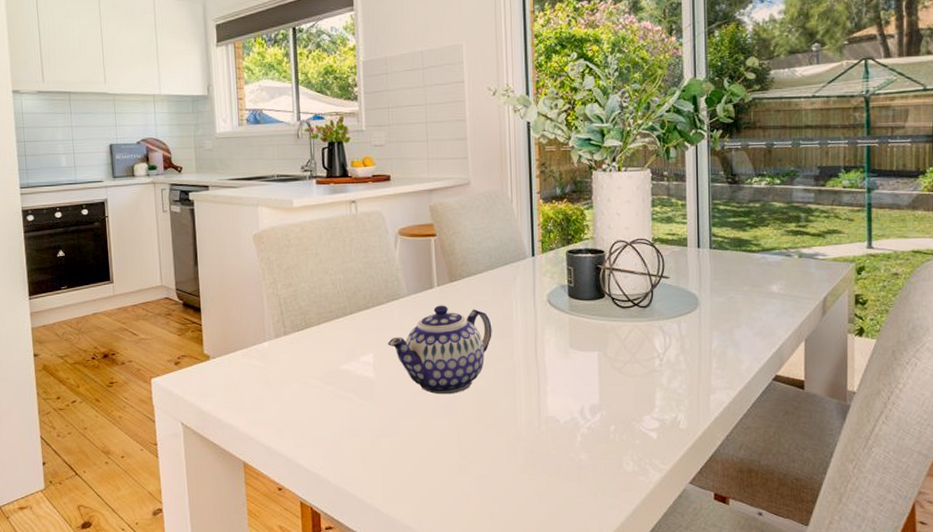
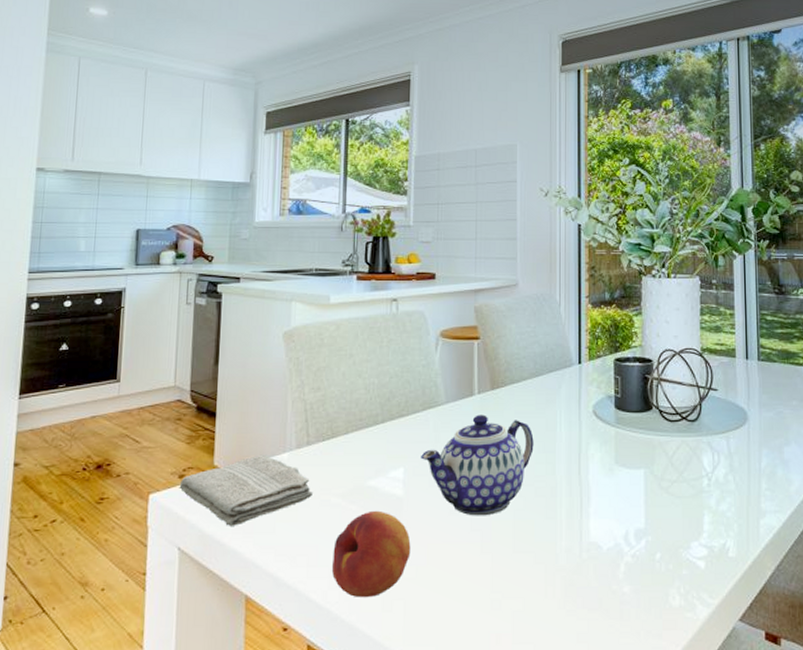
washcloth: none [176,343,293,405] -> present [179,454,312,526]
fruit: none [315,390,385,464] -> present [331,510,411,598]

